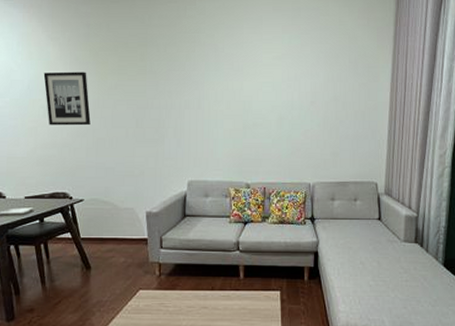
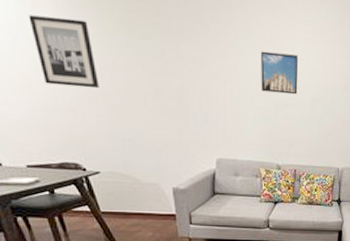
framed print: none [230,79,265,115] -> present [261,51,298,95]

